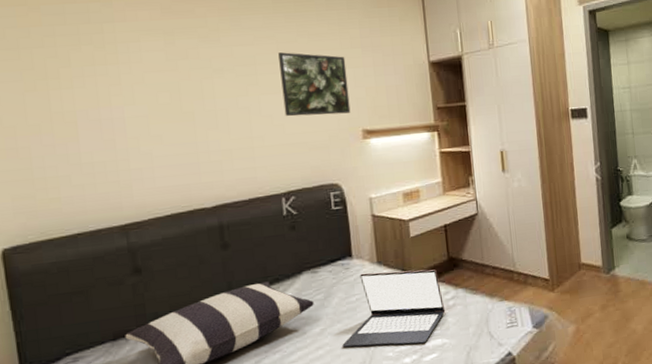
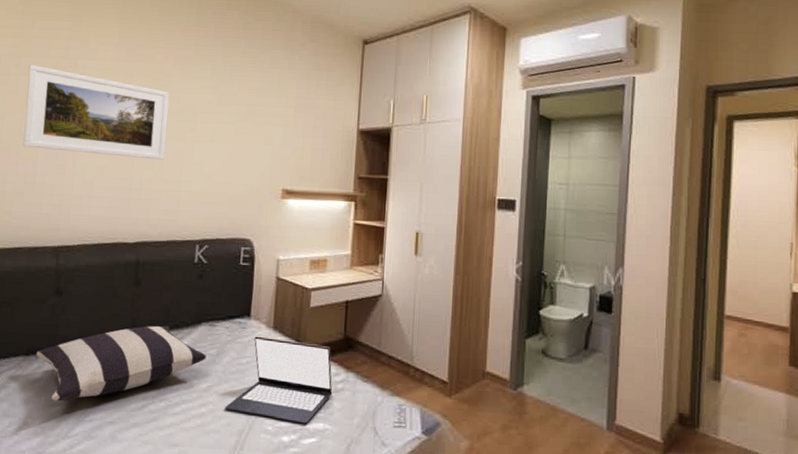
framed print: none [43,34,229,126] -> present [23,65,169,160]
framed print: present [278,52,351,117] -> none [214,103,279,171]

